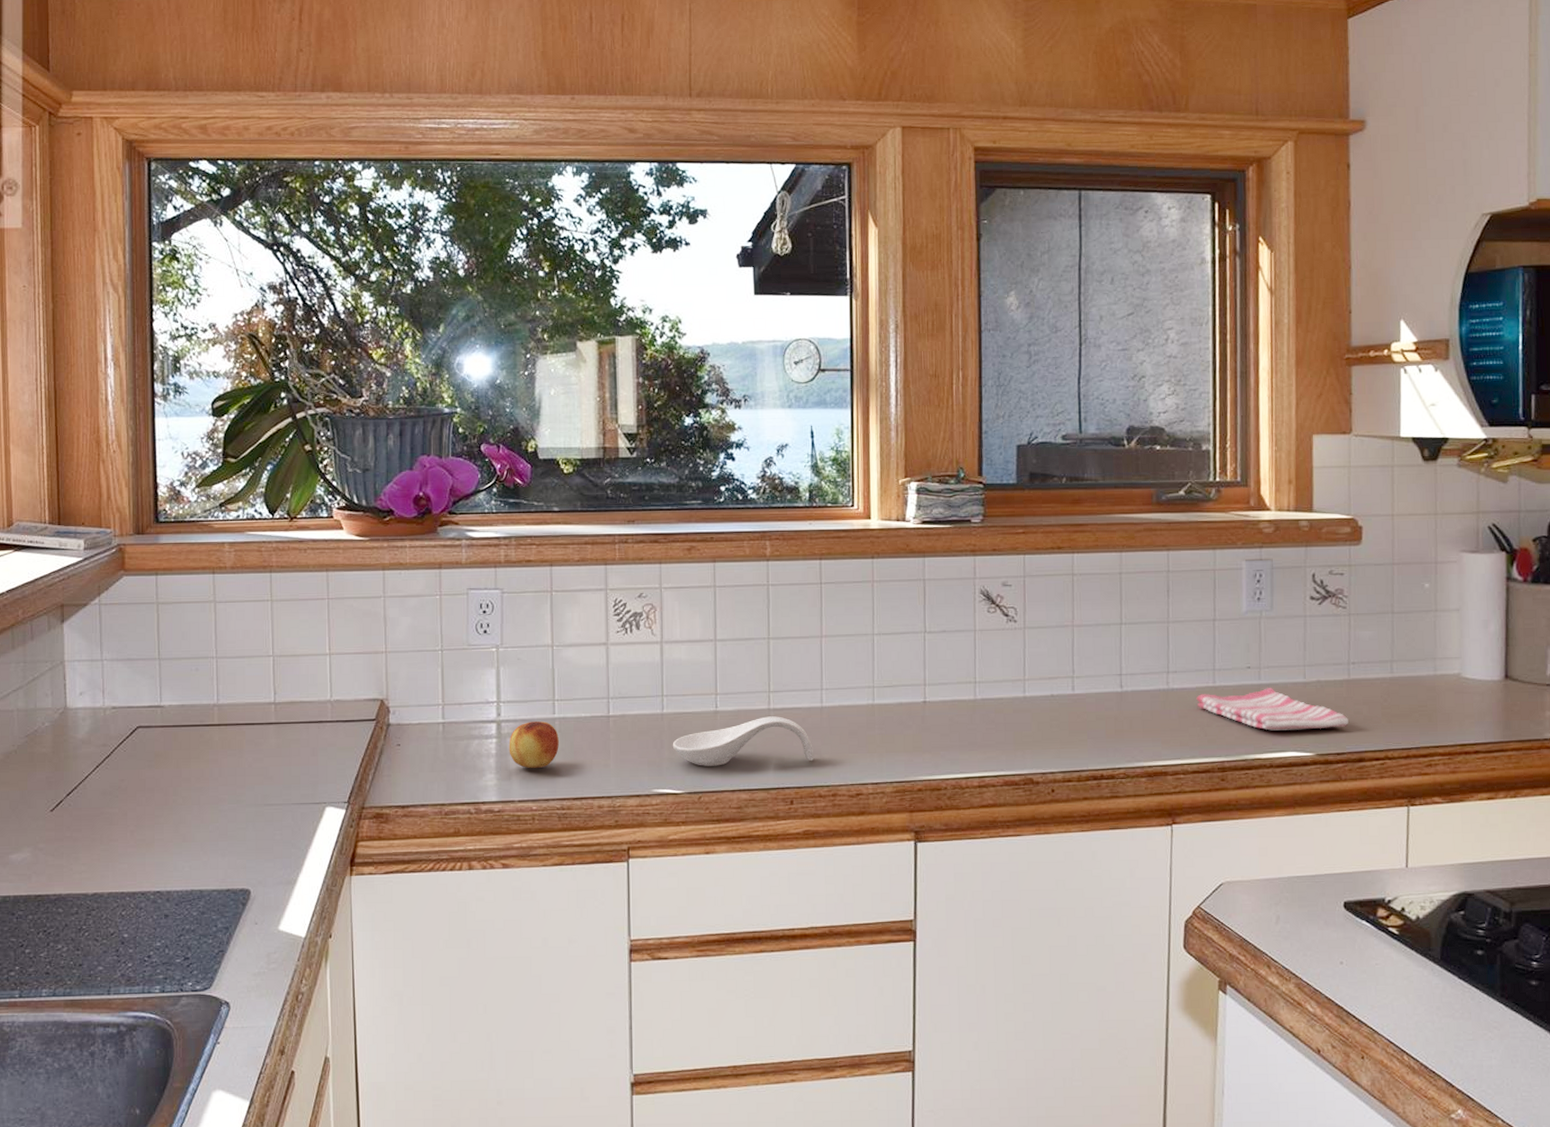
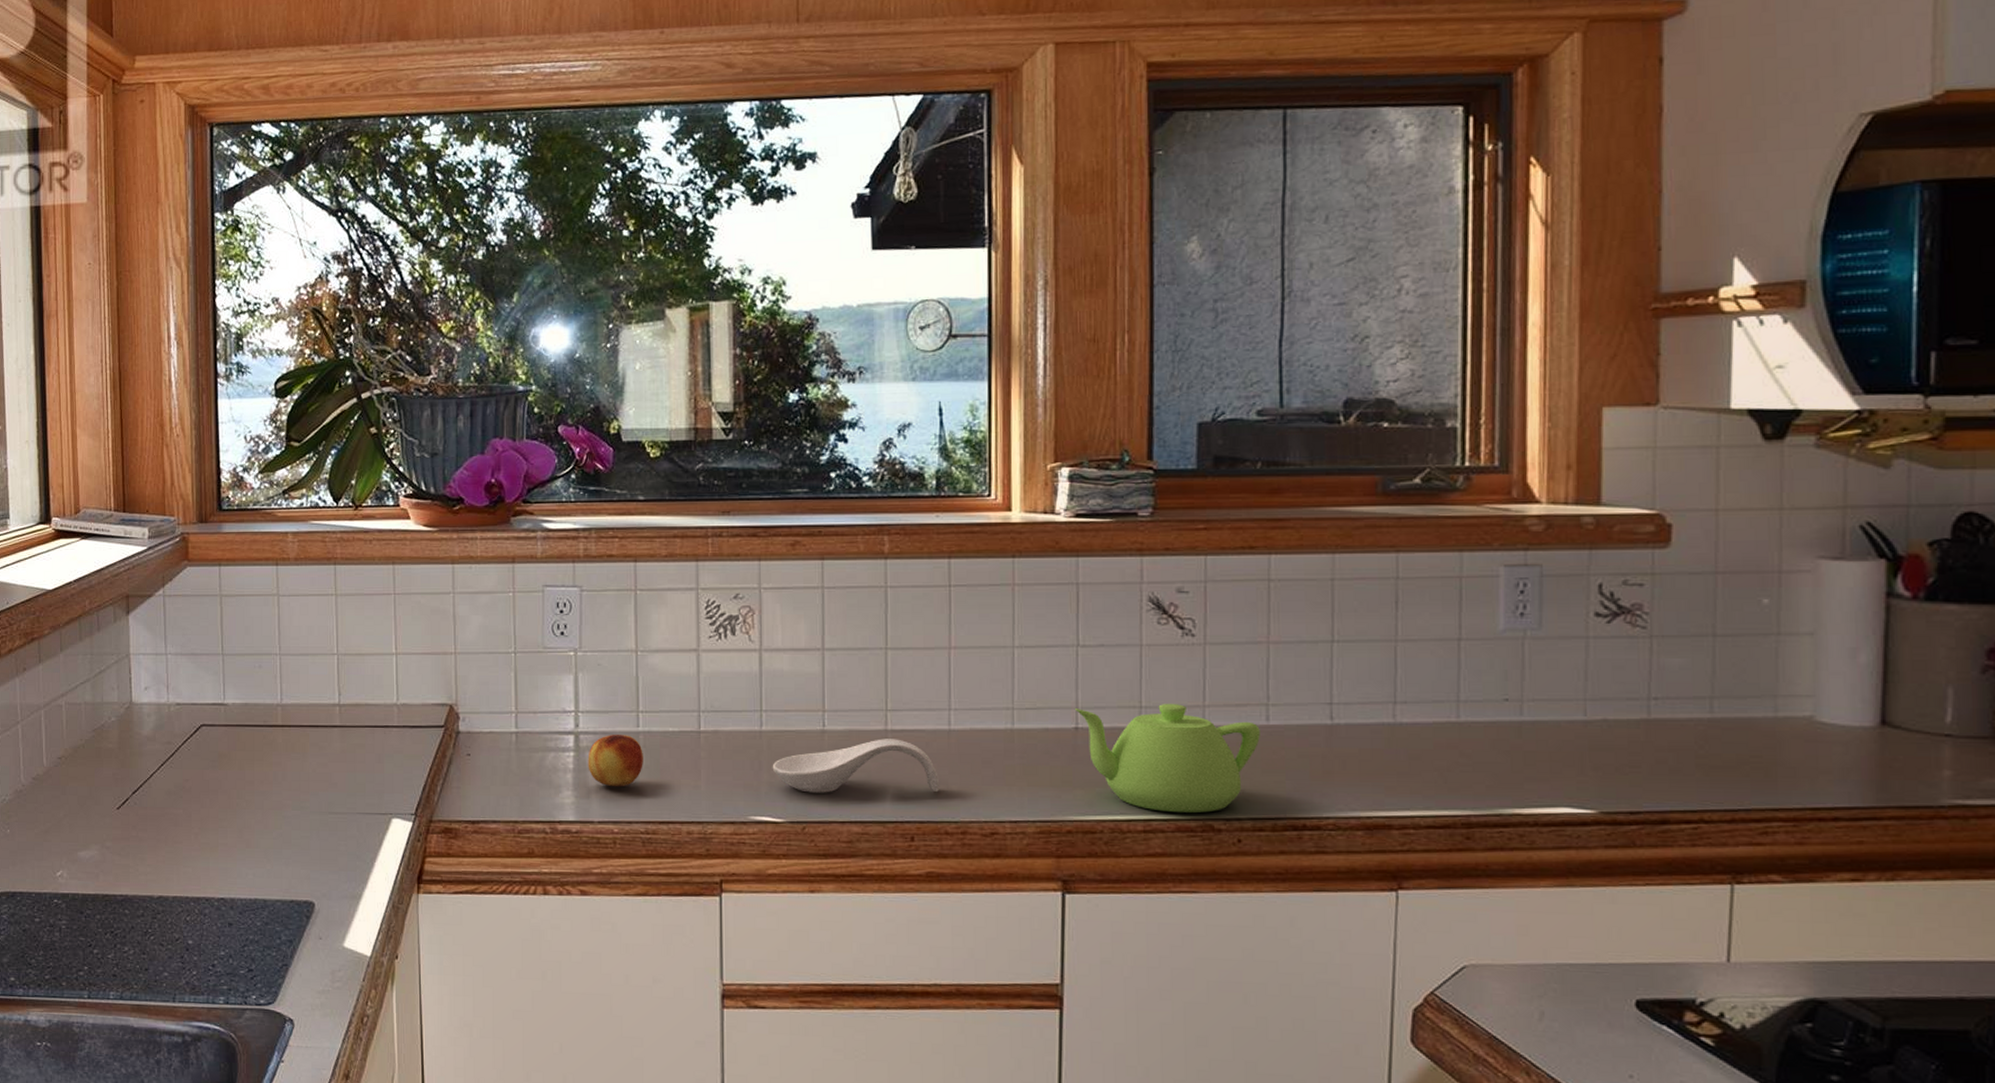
teapot: none [922,679,1068,770] -> present [1074,704,1260,814]
dish towel: present [1196,687,1348,731] -> none [1433,725,1647,781]

